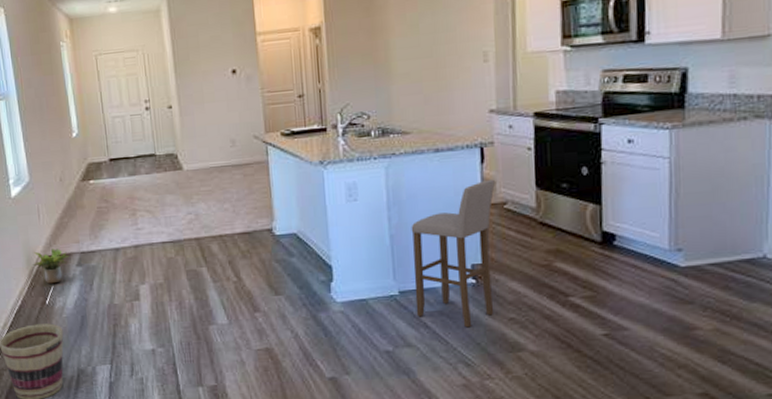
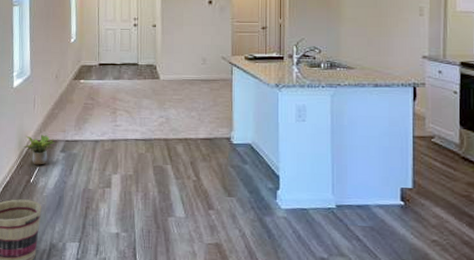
bar stool: present [411,179,495,328] -> none [350,115,424,245]

